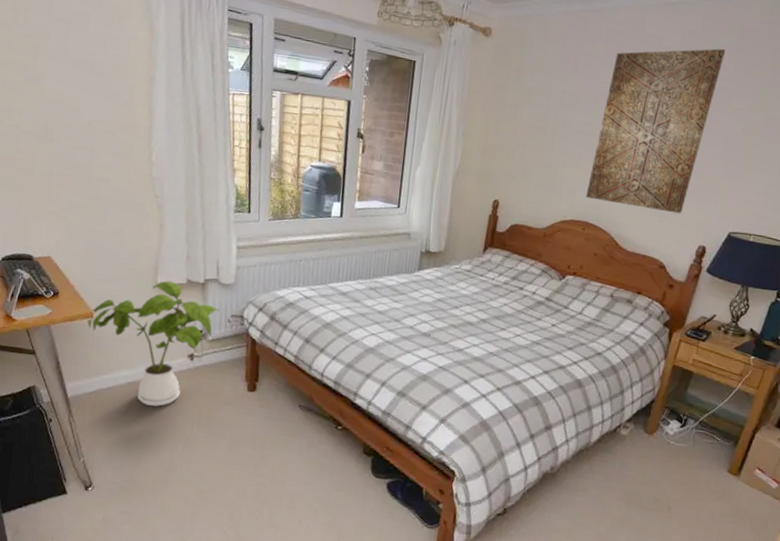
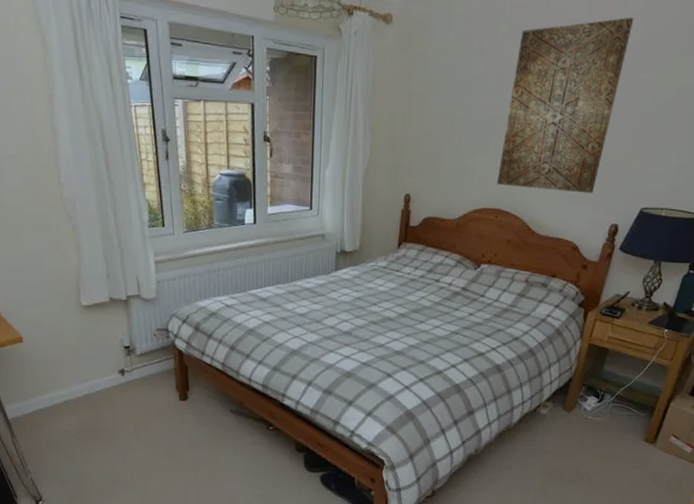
house plant: present [87,280,220,407] -> none [17,300,144,422]

